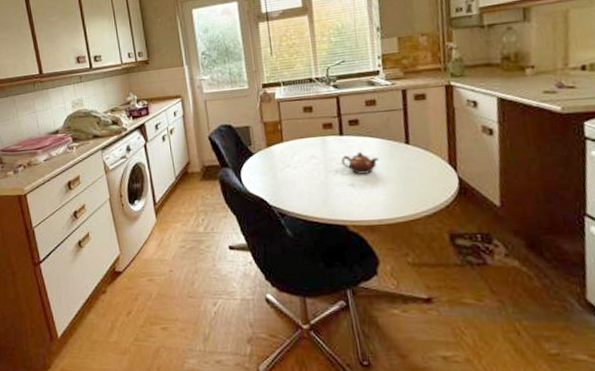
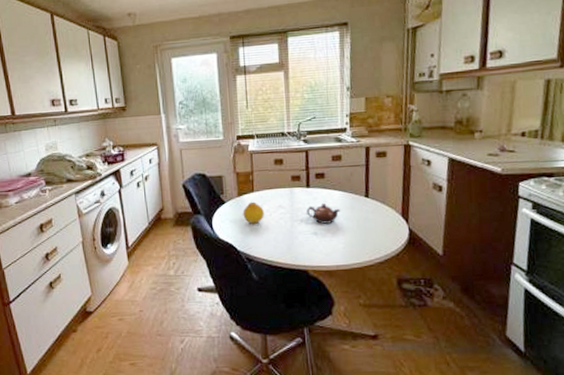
fruit: none [272,152,296,176] -> present [243,201,264,224]

